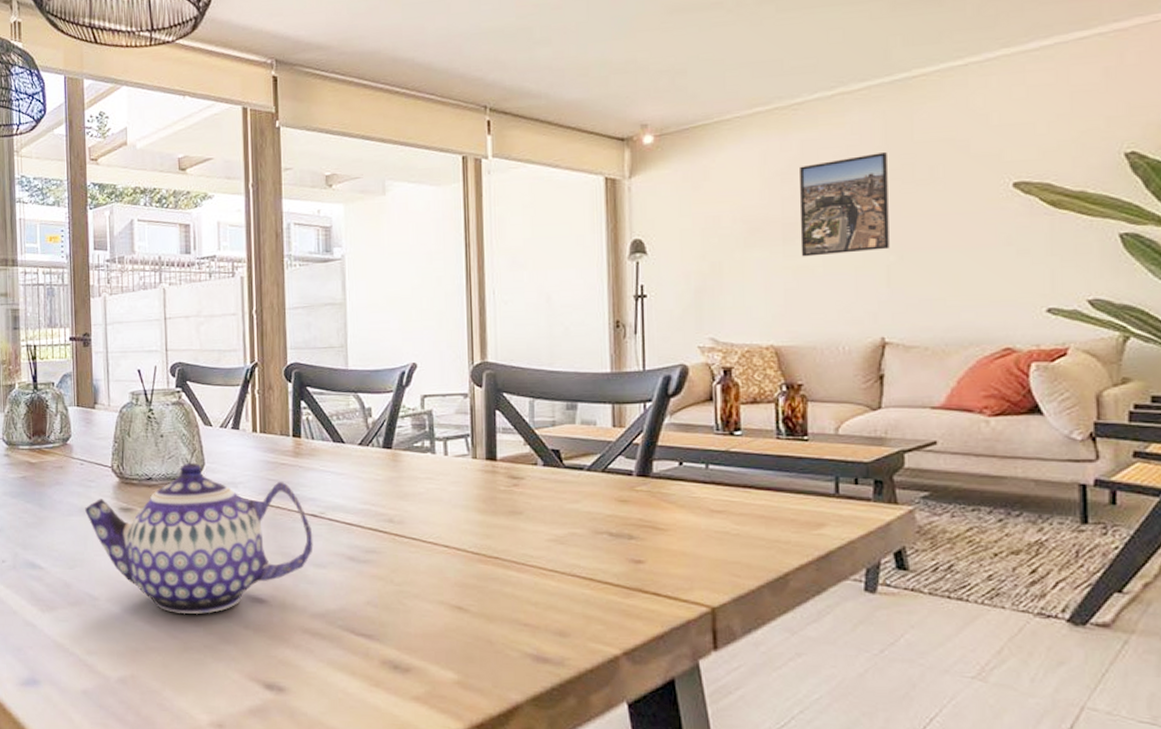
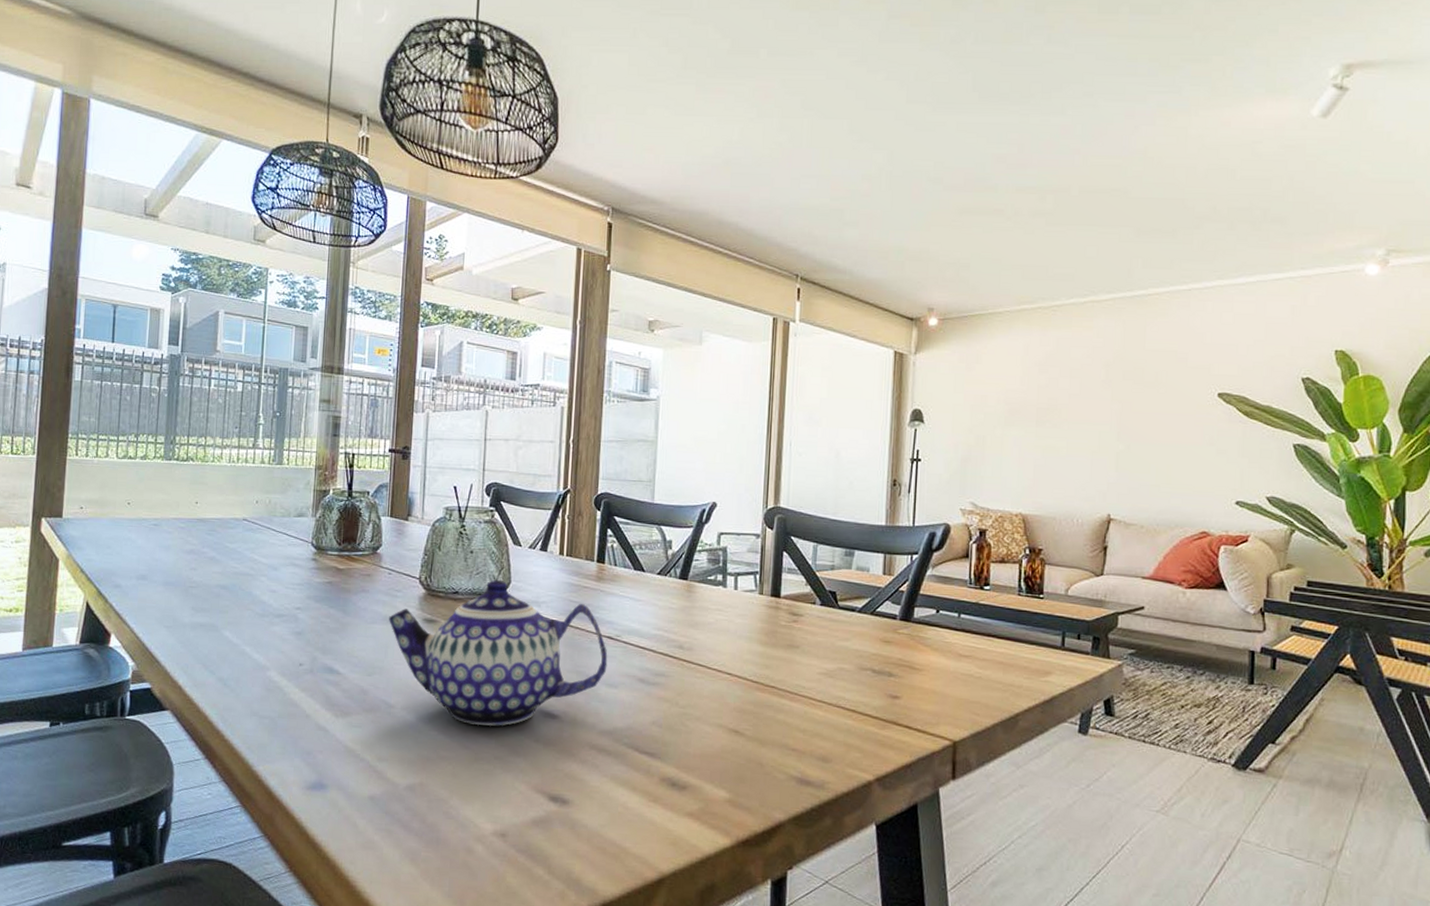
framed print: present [799,152,890,257] -> none [1050,356,1124,439]

